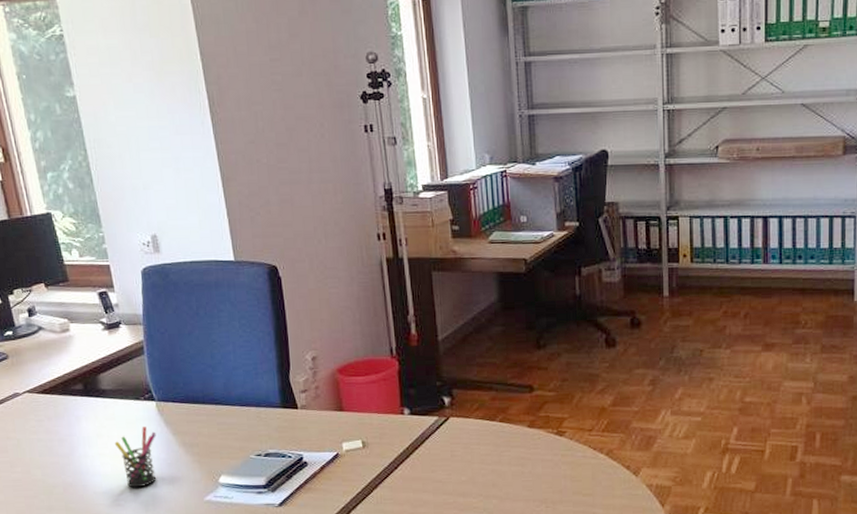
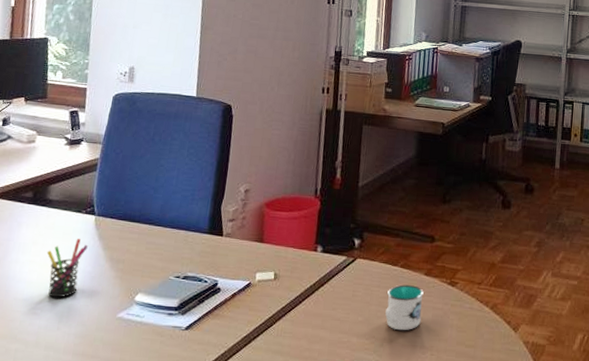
mug: none [489,439,530,487] -> present [385,284,424,331]

